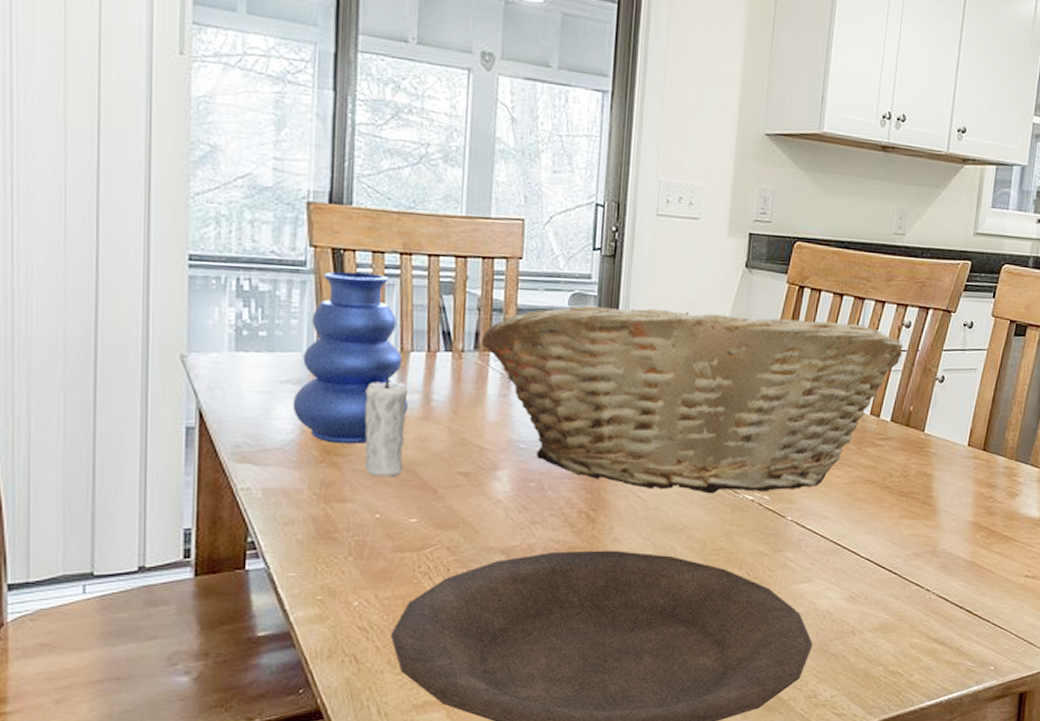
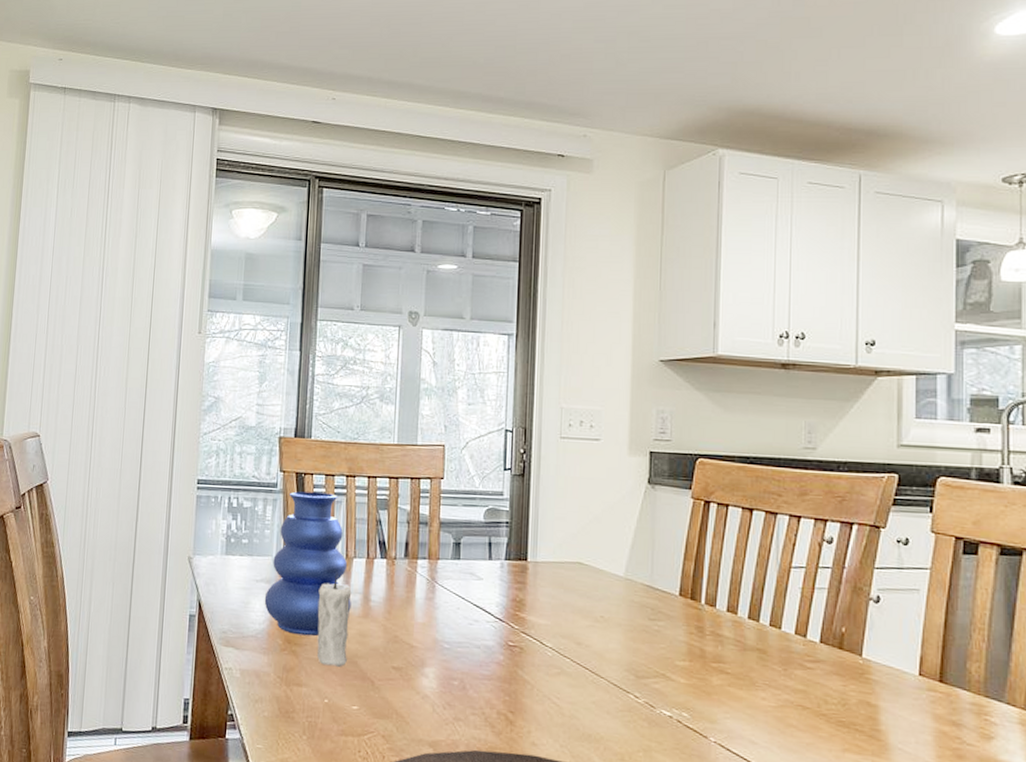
fruit basket: present [482,305,903,494] -> none [411,519,826,709]

